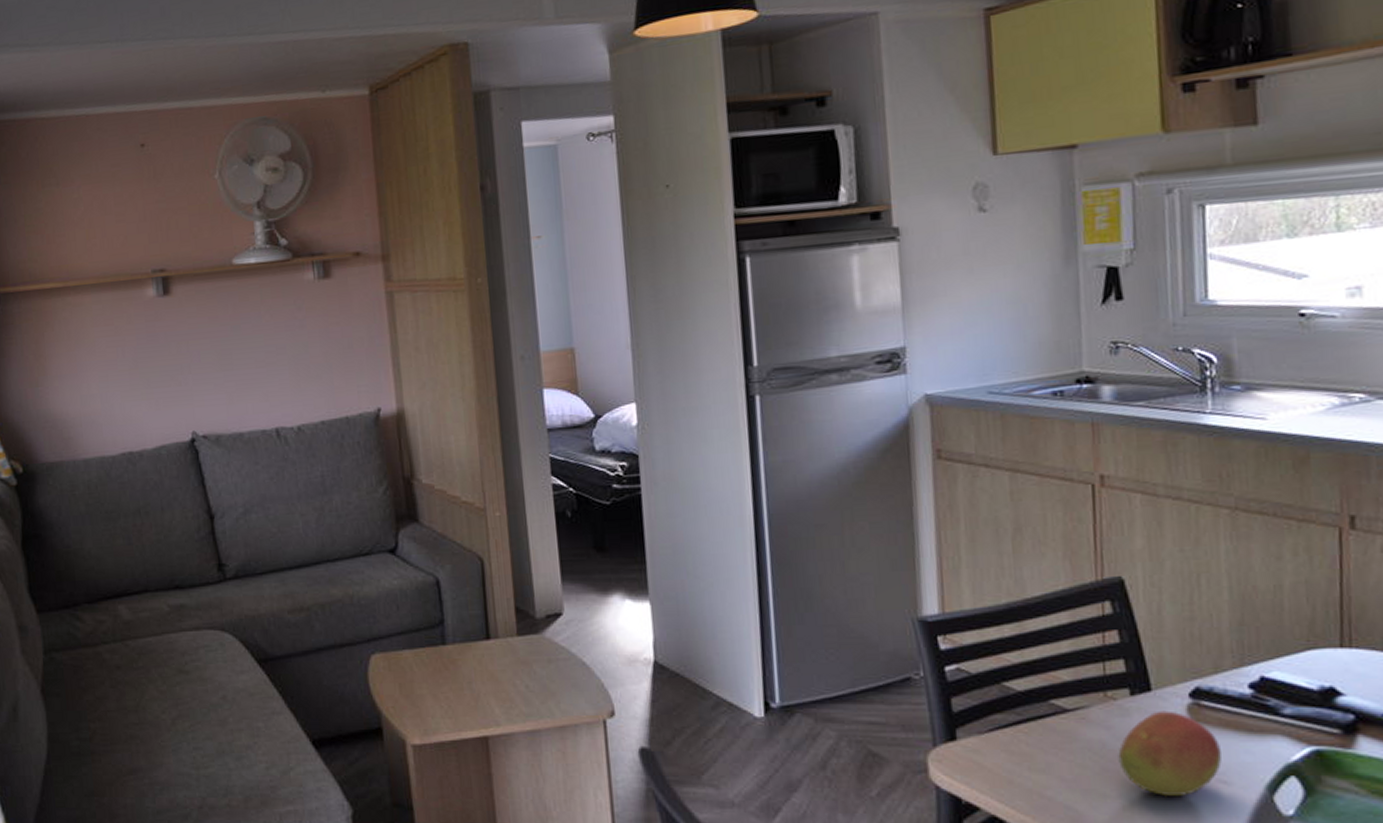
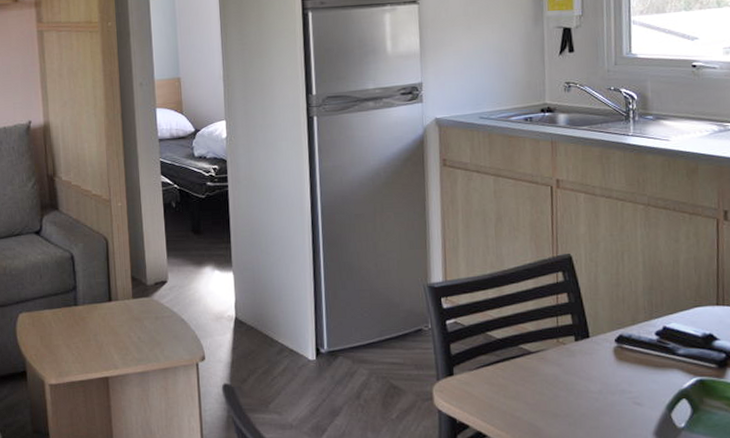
fruit: present [1118,710,1222,796] -> none [566,352,637,414]

